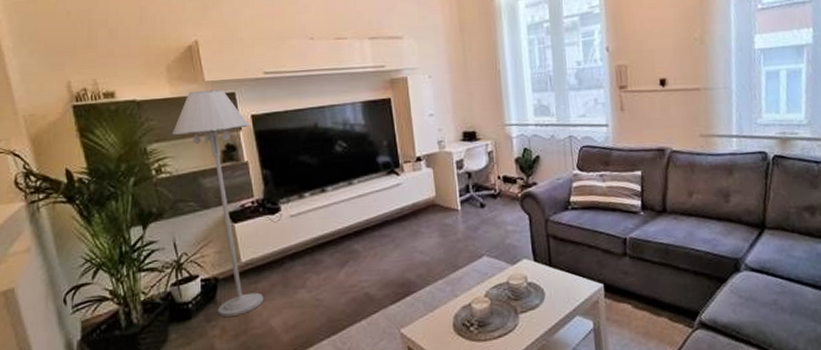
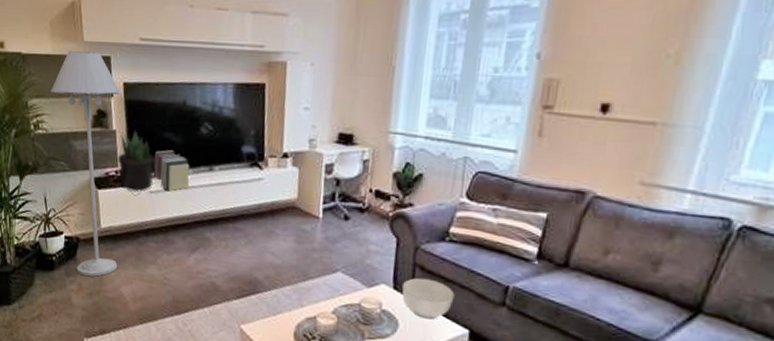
planter: none [252,159,292,217] -> present [117,131,154,190]
books: none [291,172,330,212] -> present [153,150,190,192]
bowl: none [540,245,586,282] -> present [401,277,455,320]

